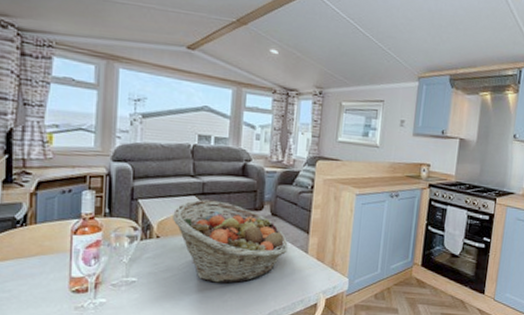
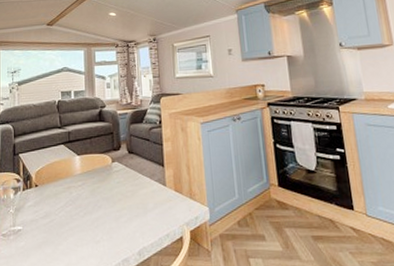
fruit basket: present [173,199,288,284] -> none [47,146,147,224]

